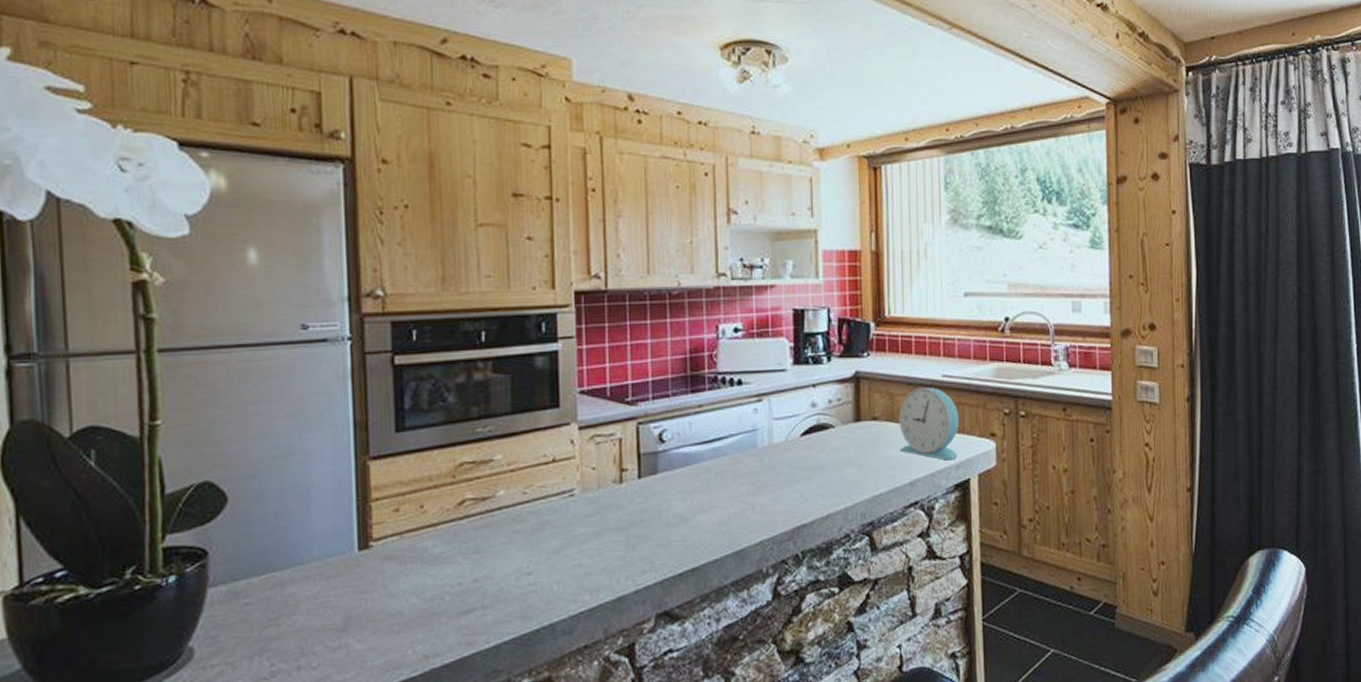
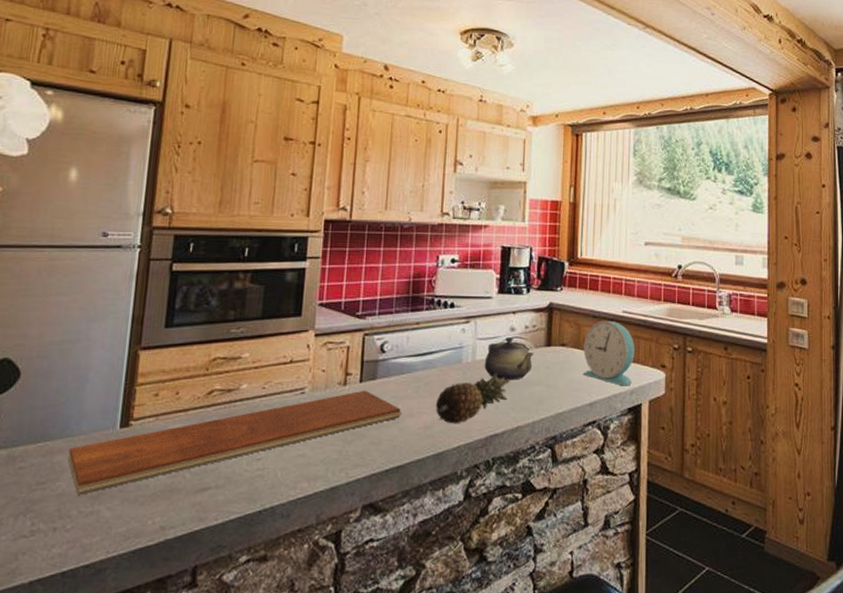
chopping board: none [301,486,692,629] -> present [68,390,402,495]
fruit: none [730,454,816,517] -> present [435,371,511,424]
teapot: none [783,414,842,464] -> present [484,337,534,380]

